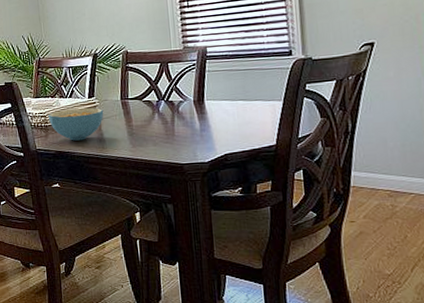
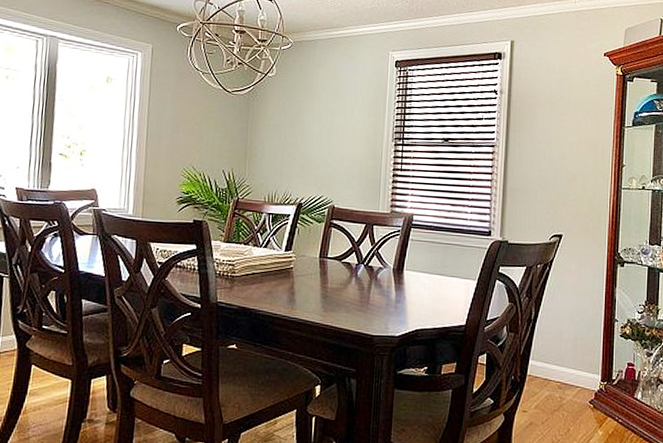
cereal bowl: present [47,108,104,141] -> none [236,260,299,298]

